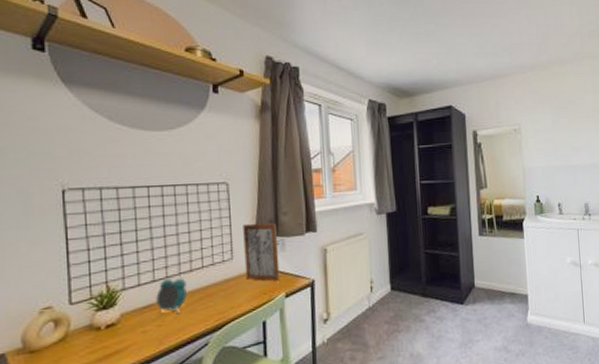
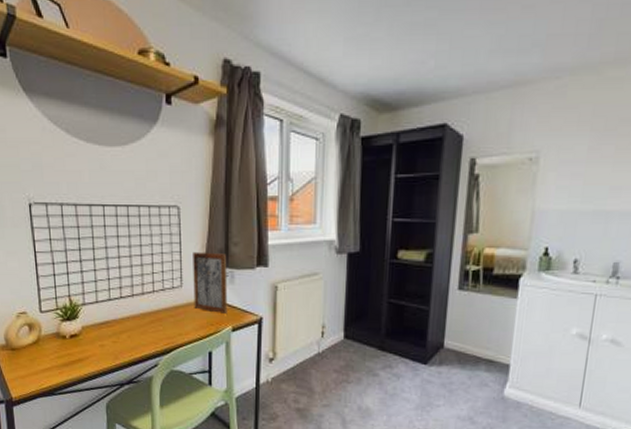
alarm clock: present [156,274,187,313] -> none [111,295,139,332]

